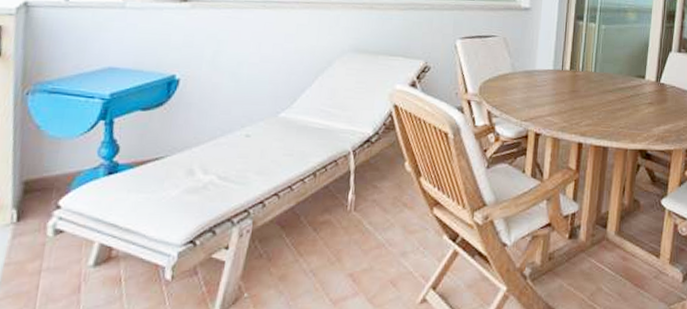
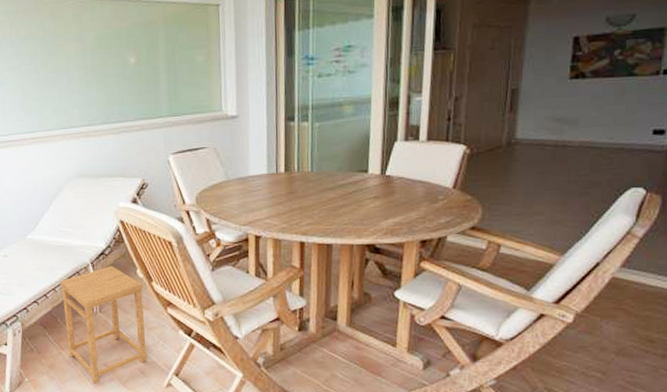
side table: none [308,155,410,300] -> present [60,265,147,384]

